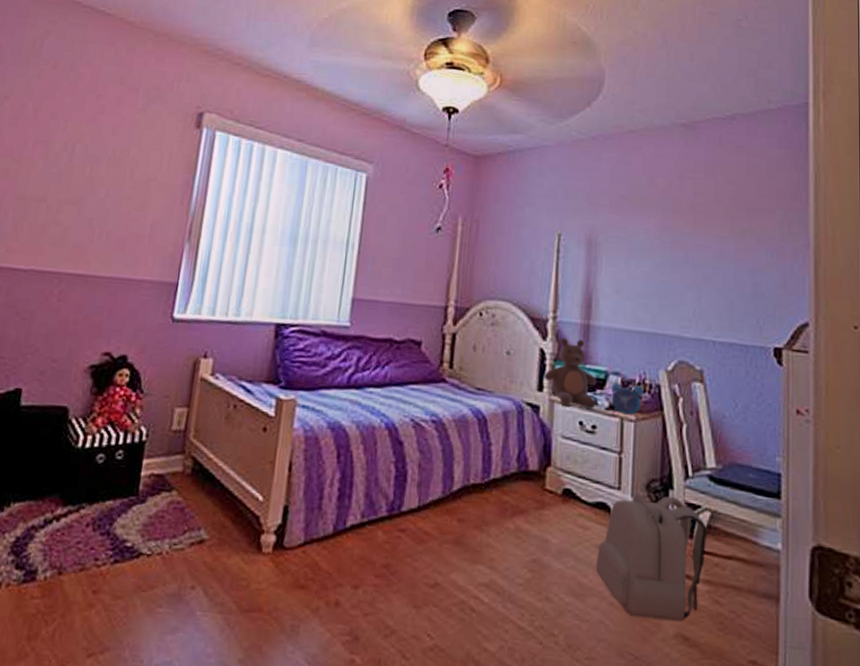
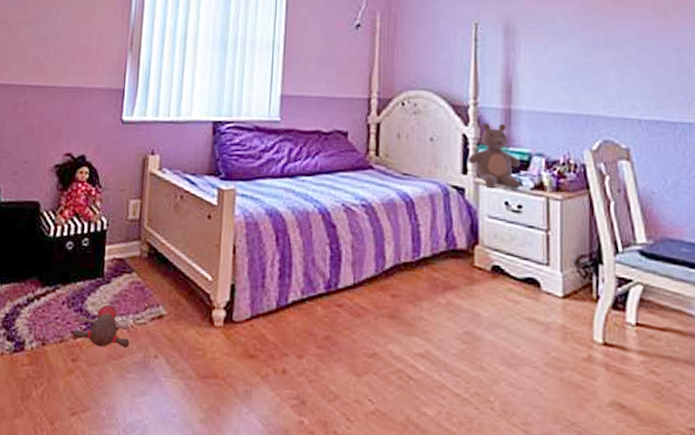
doll: none [95,528,166,577] -> present [72,305,131,347]
backpack: present [595,492,707,622] -> none [527,268,639,390]
alarm clock: present [610,379,644,419] -> none [535,160,569,197]

